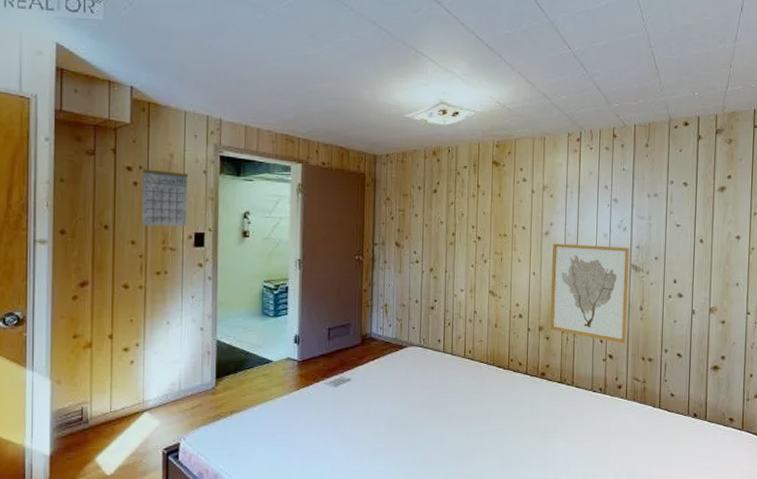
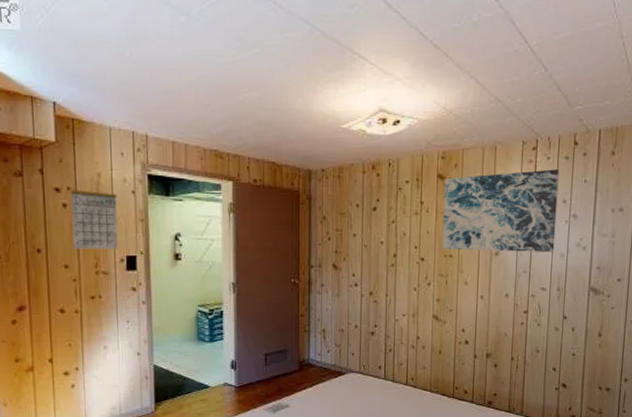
wall art: none [497,158,601,233] -> present [442,169,559,252]
wall art: present [549,243,630,344] -> none [498,264,589,373]

